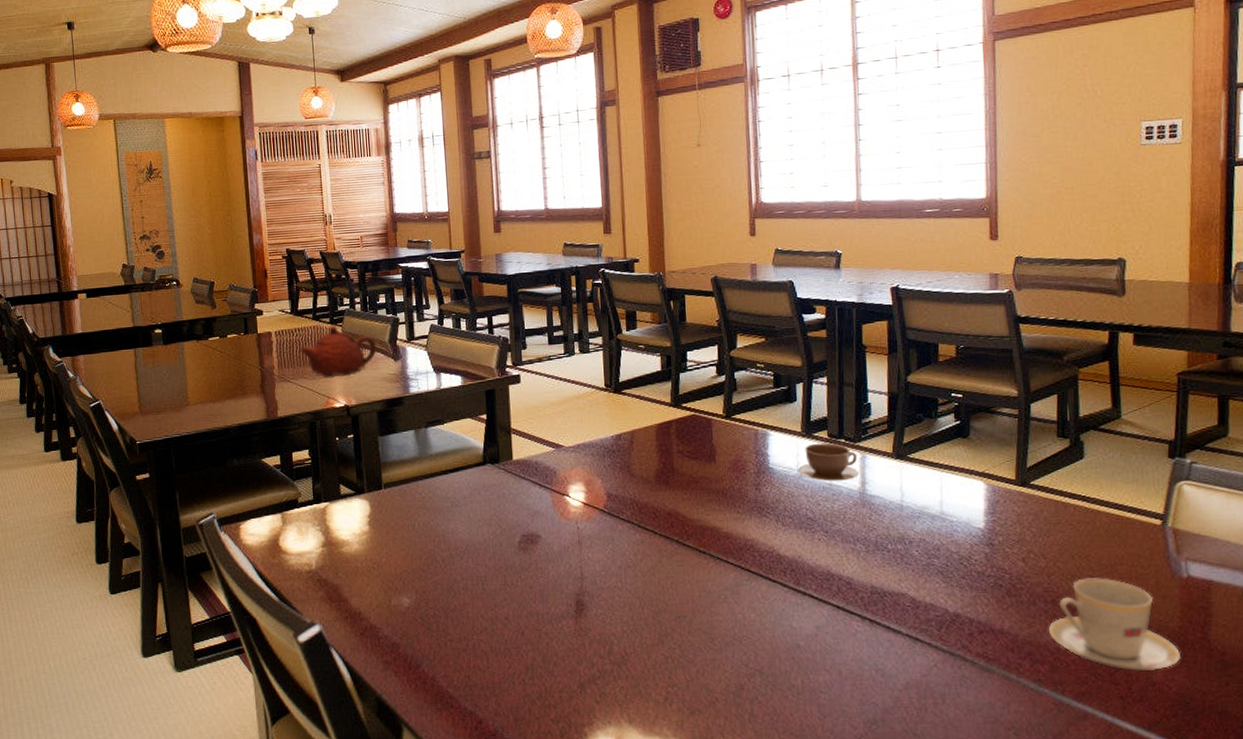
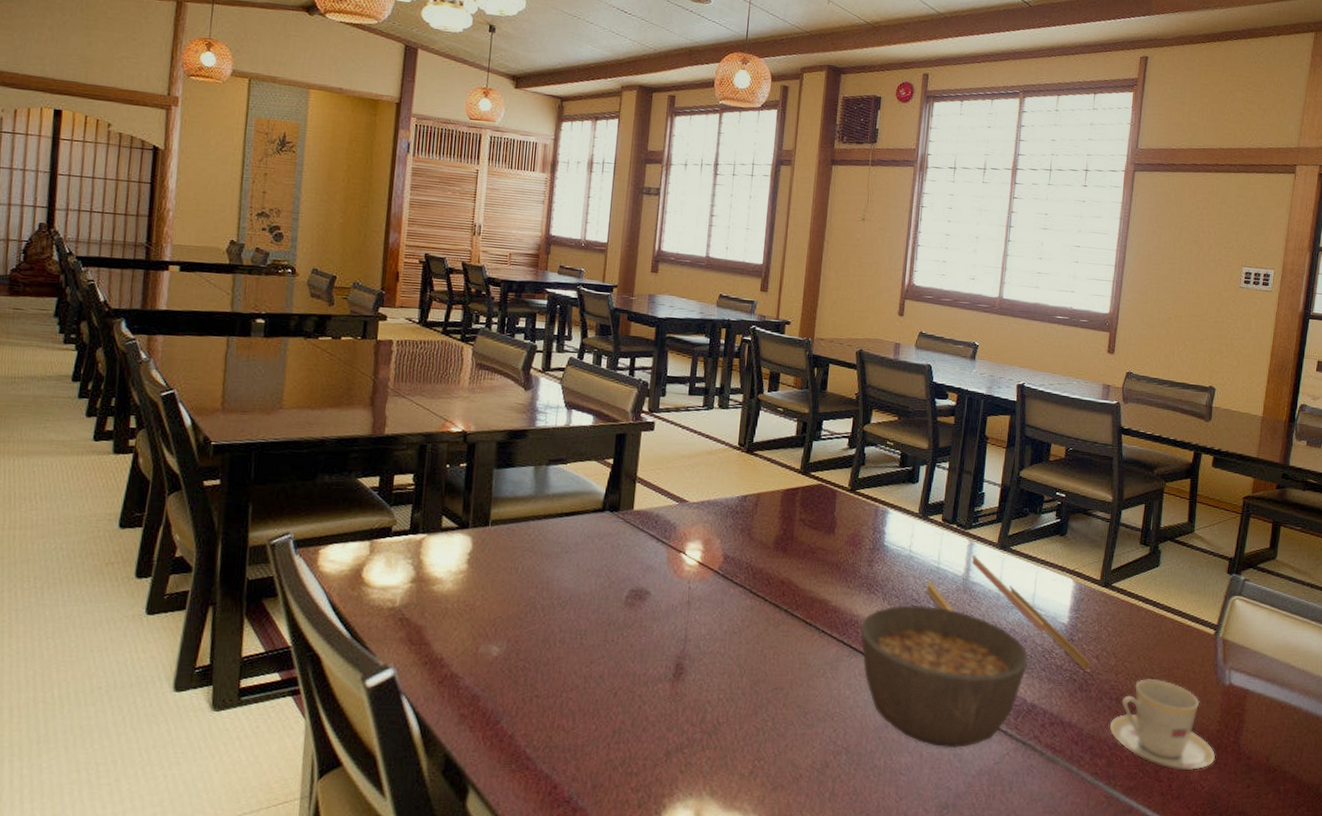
teapot: present [300,325,377,377] -> none [422,343,508,398]
soup bowl: none [755,523,945,664] -> present [859,604,1029,749]
teacup: present [798,443,858,481] -> none [910,526,966,566]
chopsticks: none [821,467,1018,576] -> present [926,554,1091,672]

